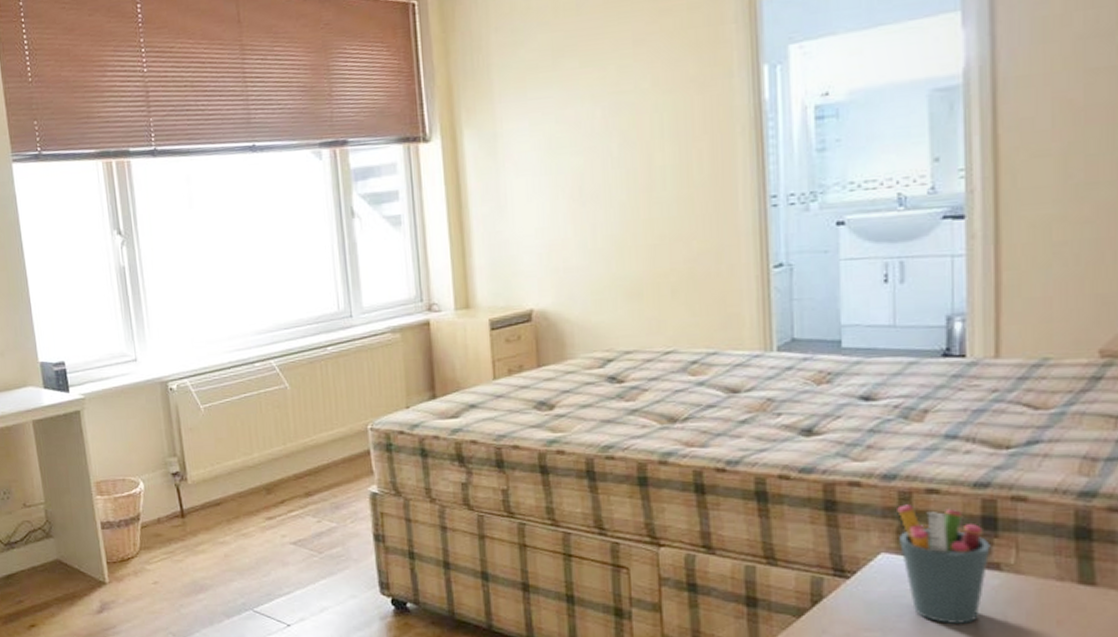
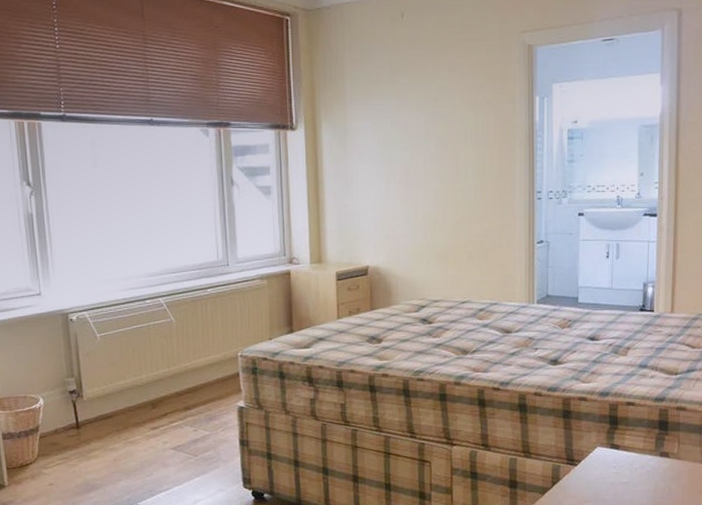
pen holder: present [897,504,991,625] -> none [608,413,663,496]

